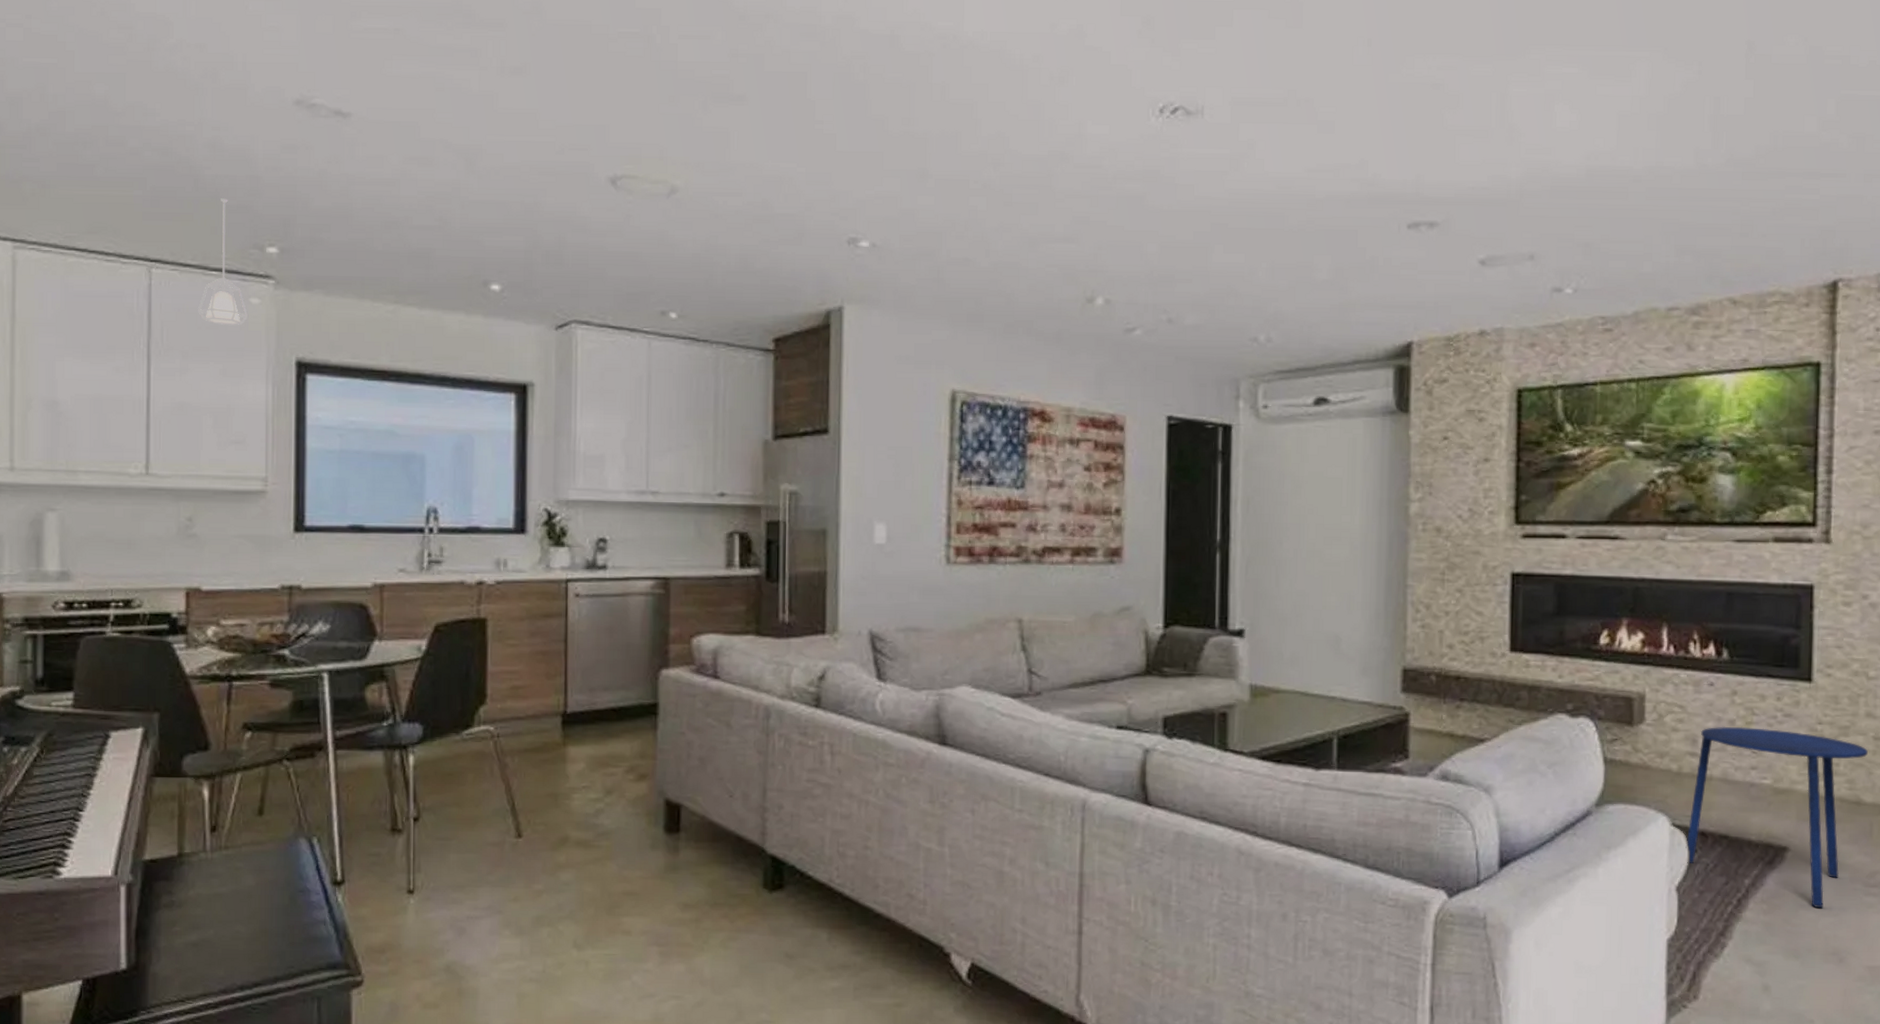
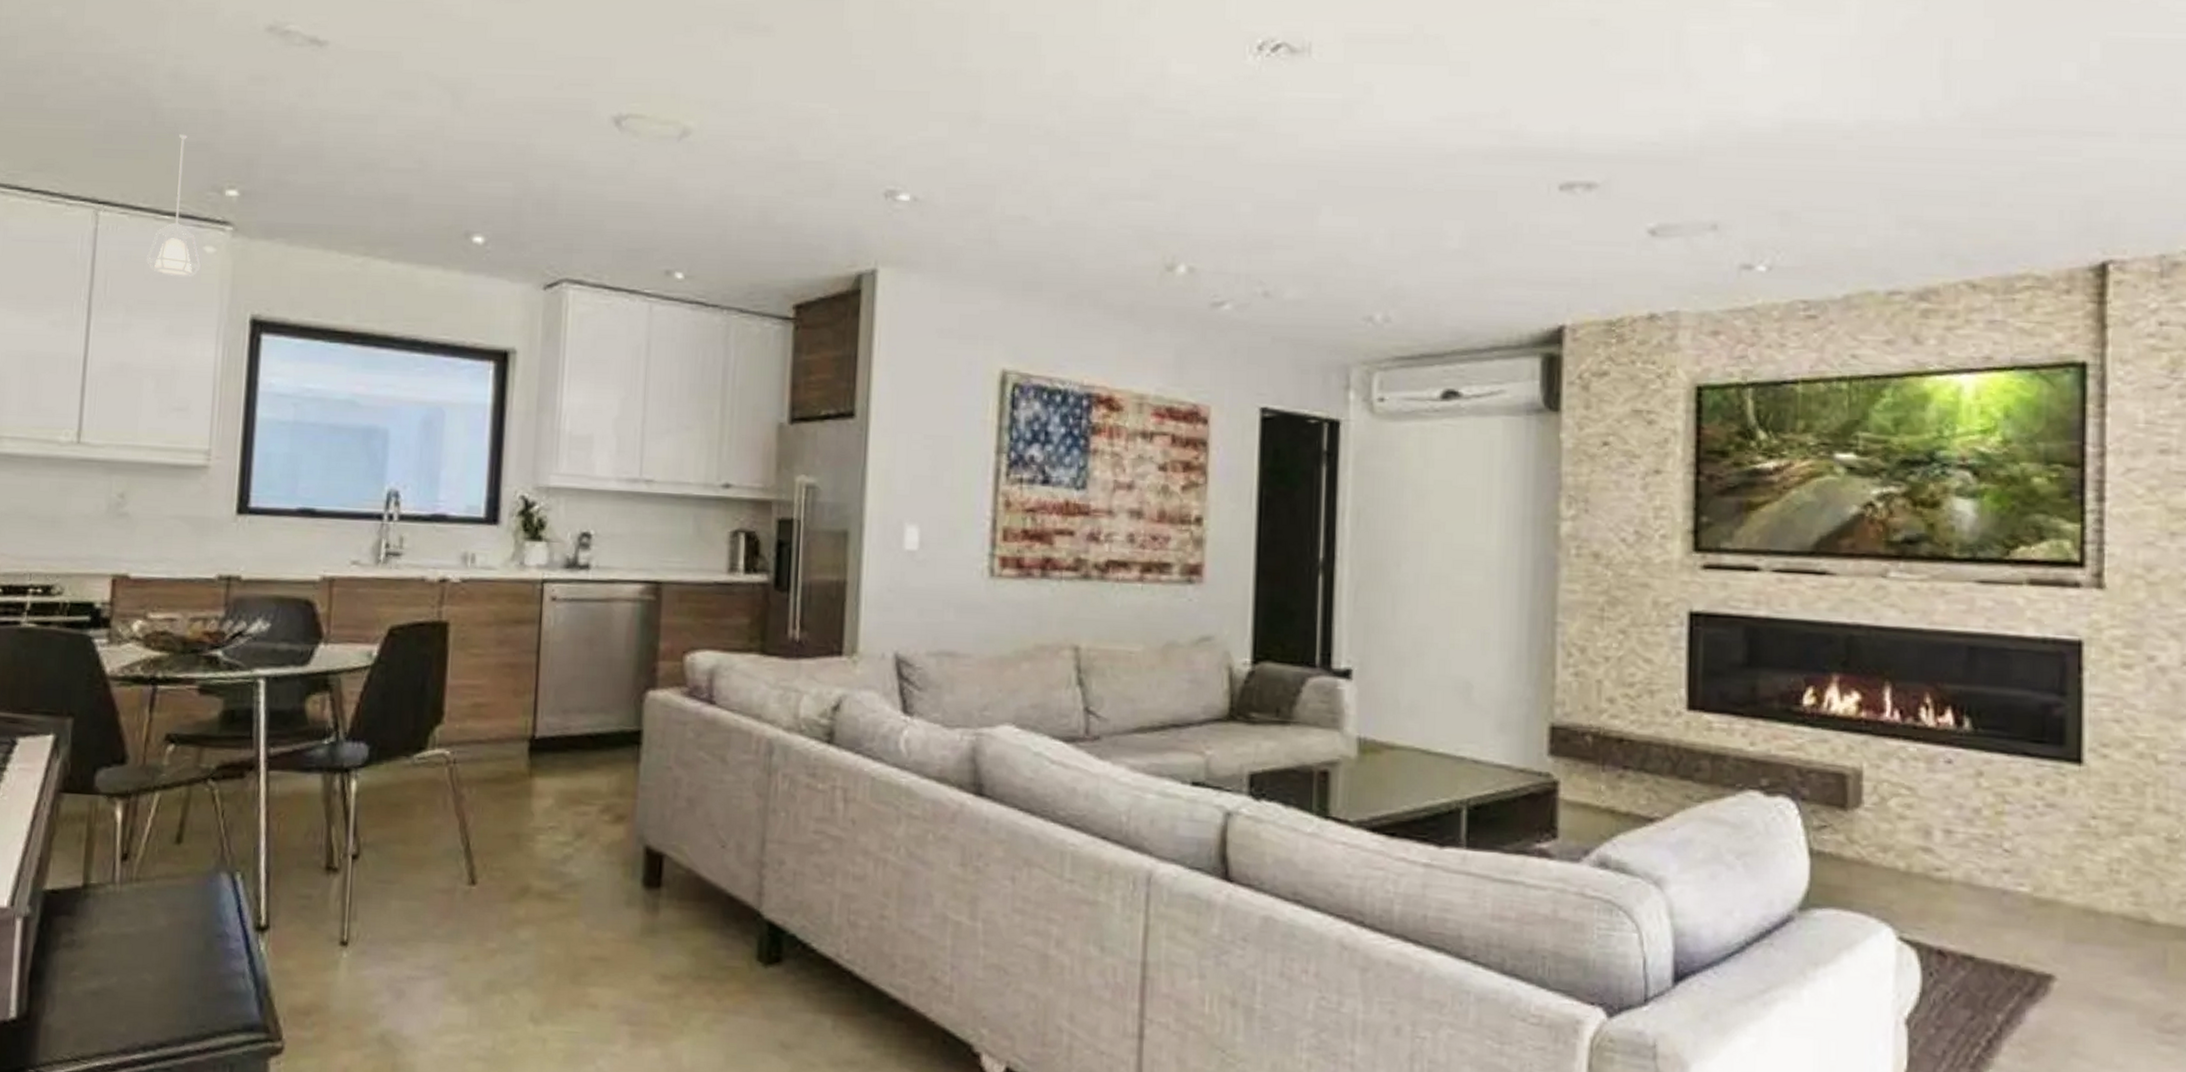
side table: present [1685,726,1868,909] -> none [1917,815,2159,1058]

